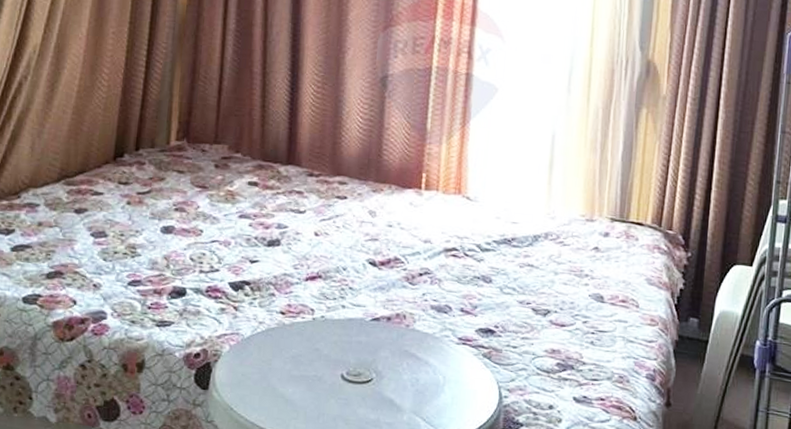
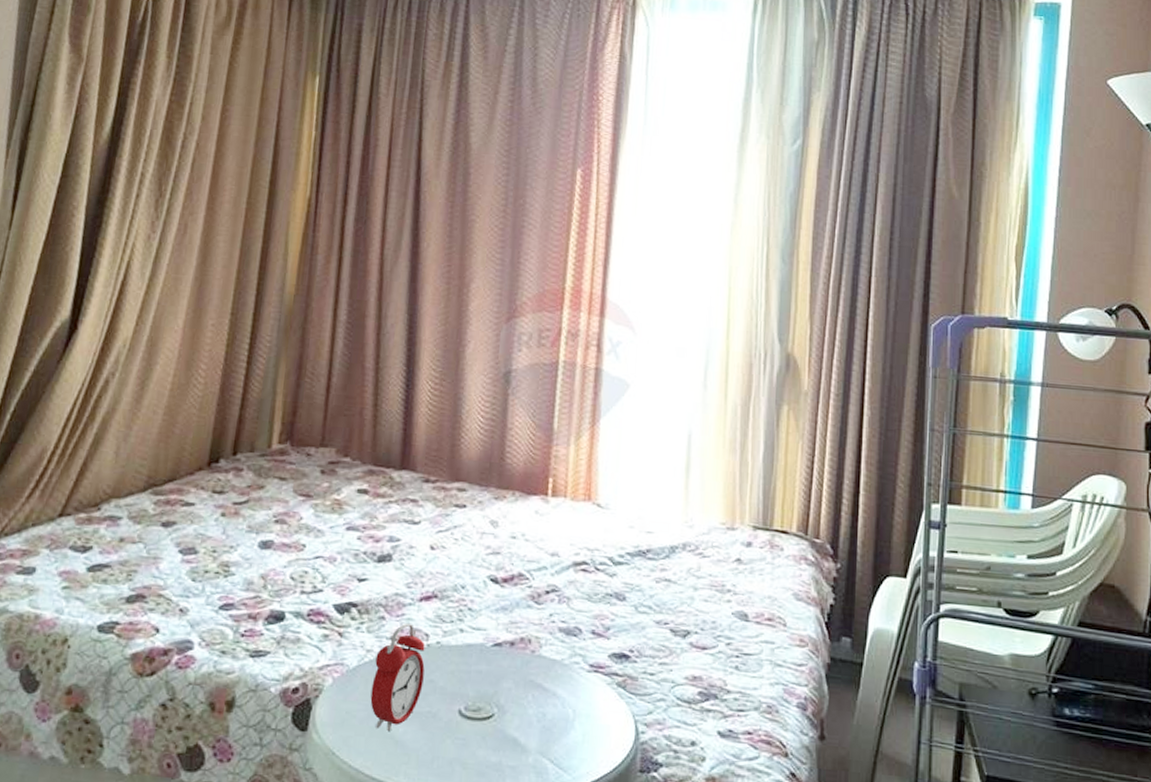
alarm clock: none [263,299,311,392] -> present [370,622,425,732]

